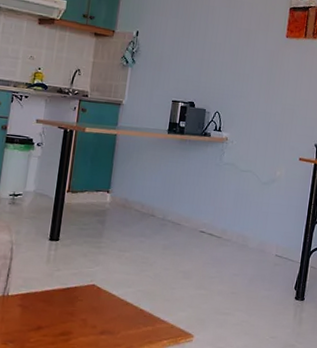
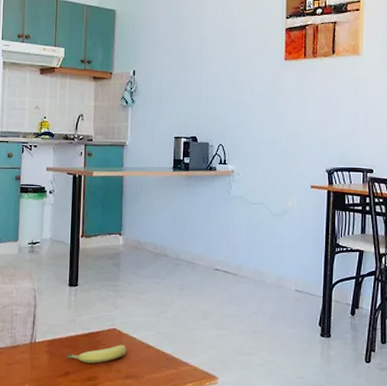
fruit: none [40,300,104,319] -> present [67,344,127,364]

